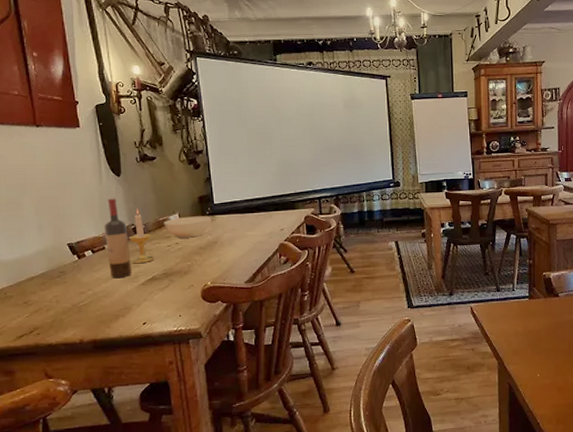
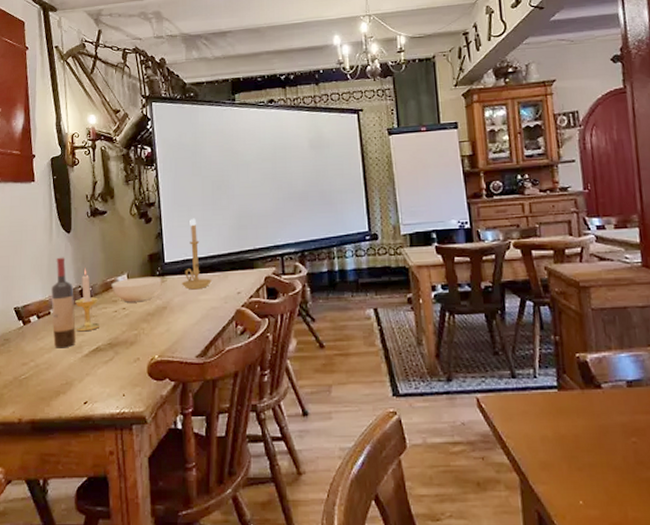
candle holder: none [230,165,258,227] -> present [181,218,212,290]

